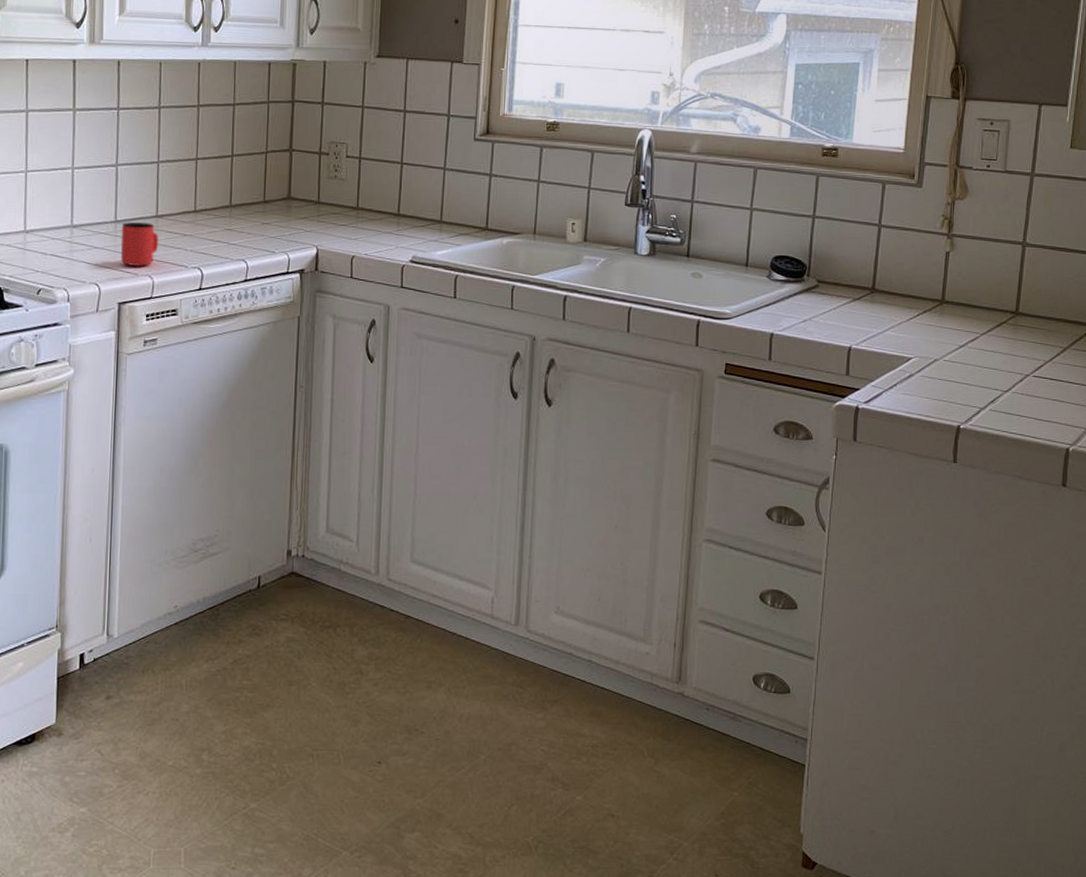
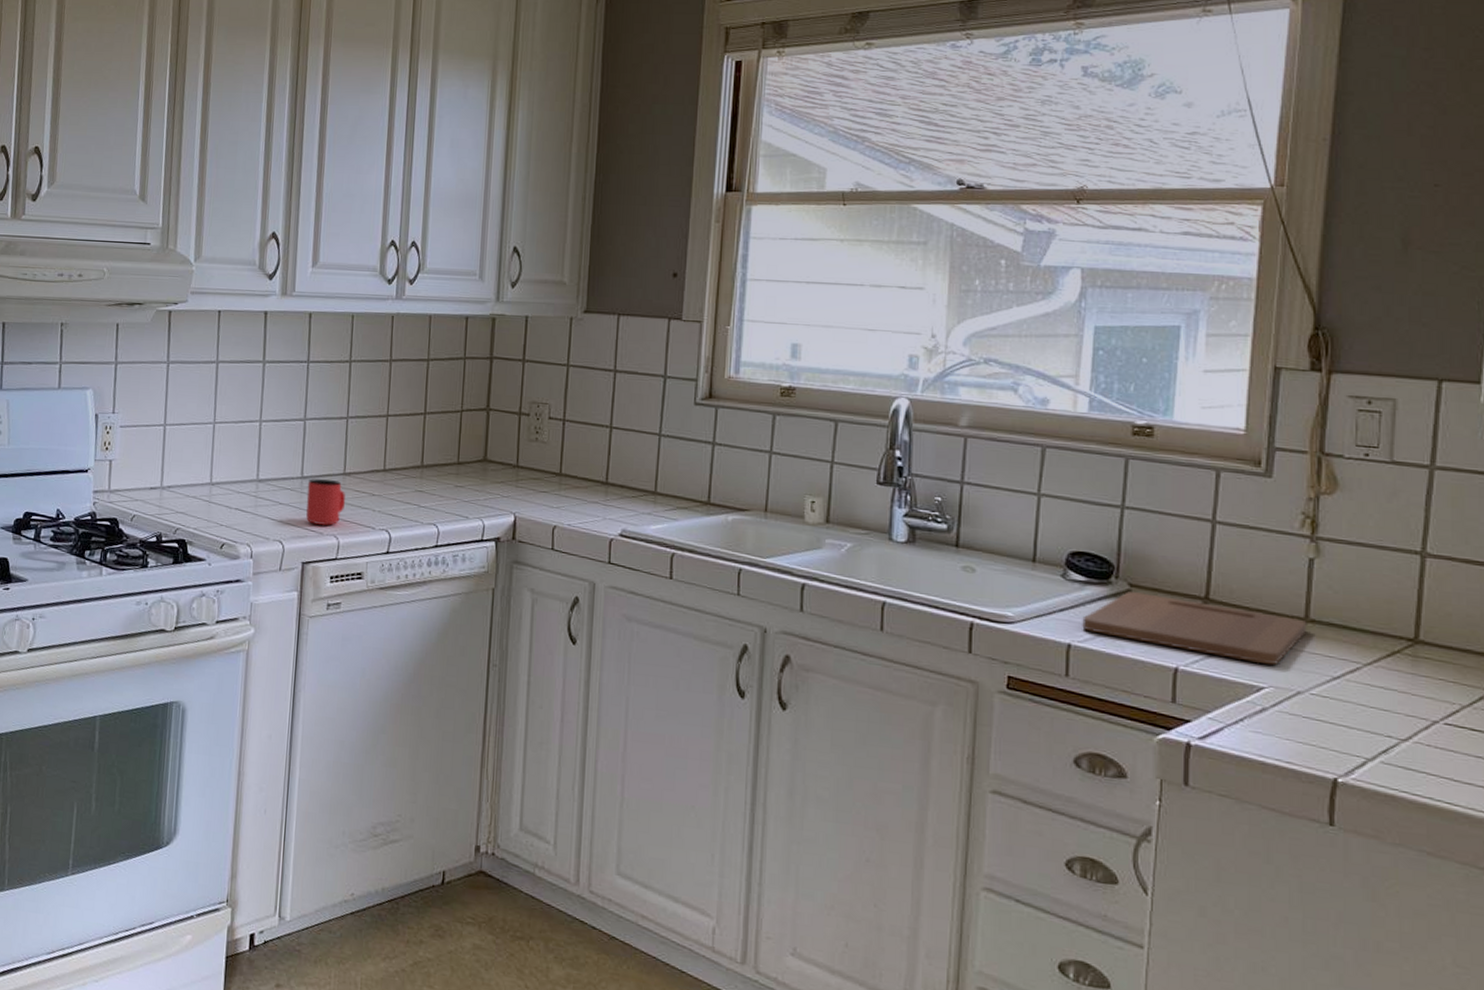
cutting board: none [782,287,943,340] -> present [1082,592,1307,665]

